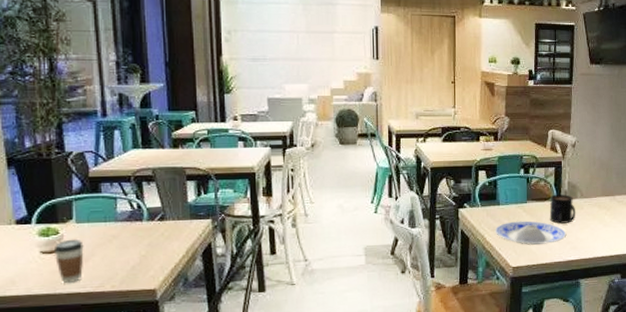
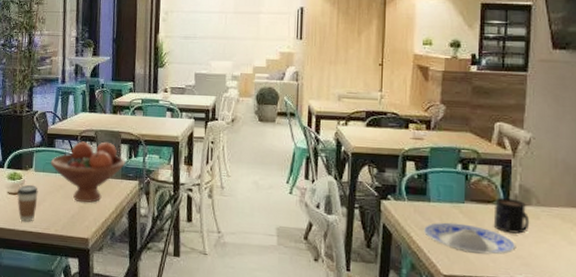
fruit bowl: none [96,180,194,251] -> present [50,141,125,203]

